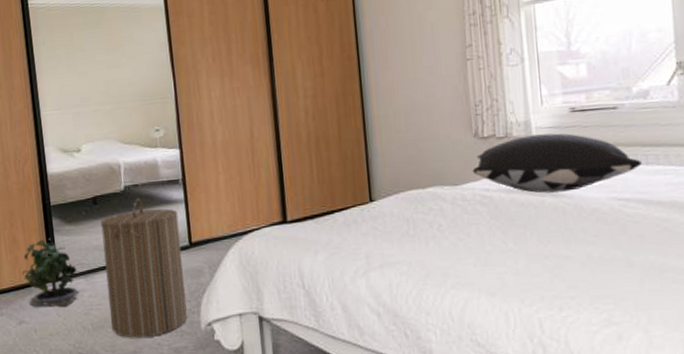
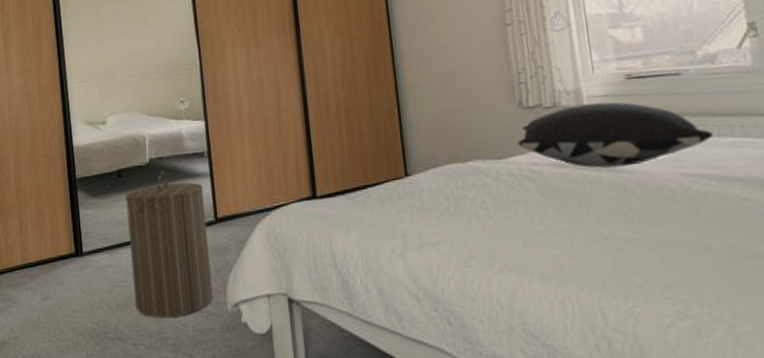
potted plant: present [21,238,79,307] -> none [46,212,103,283]

